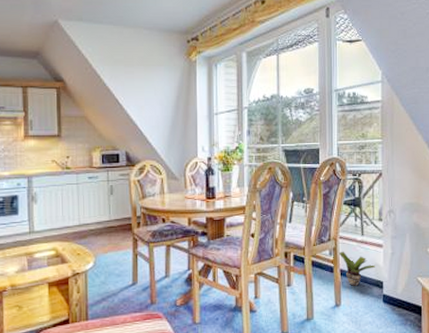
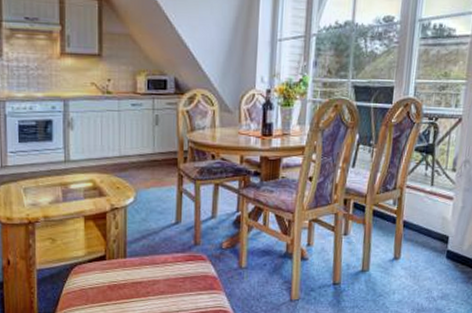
potted plant: present [339,251,375,286] -> none [403,201,442,239]

